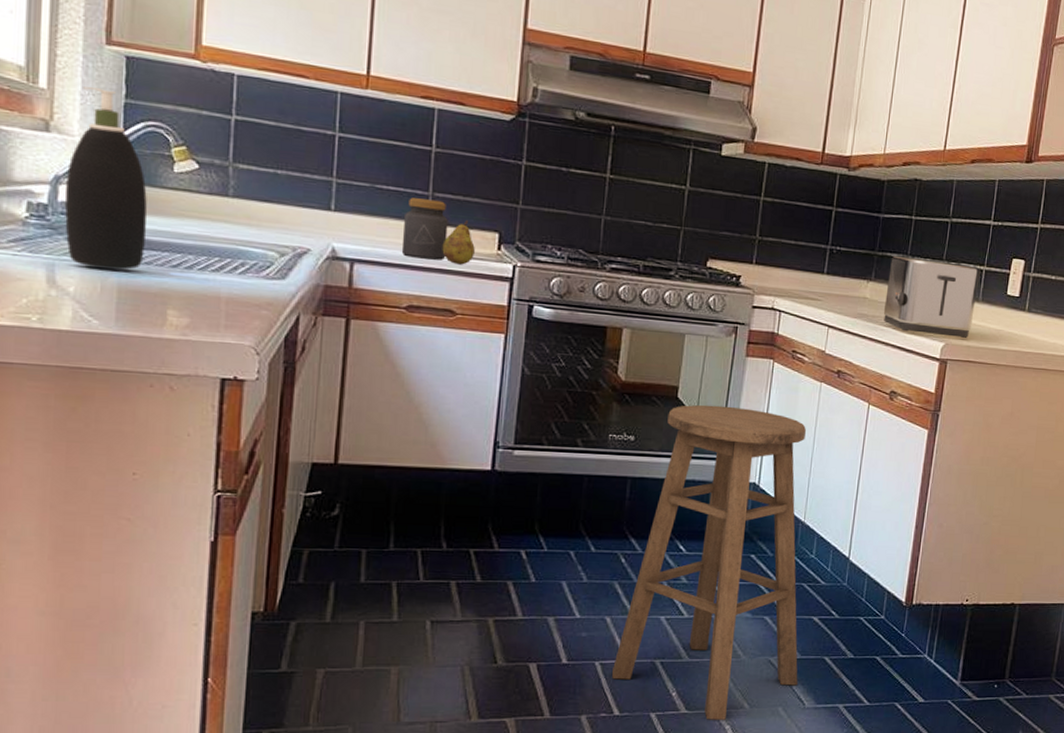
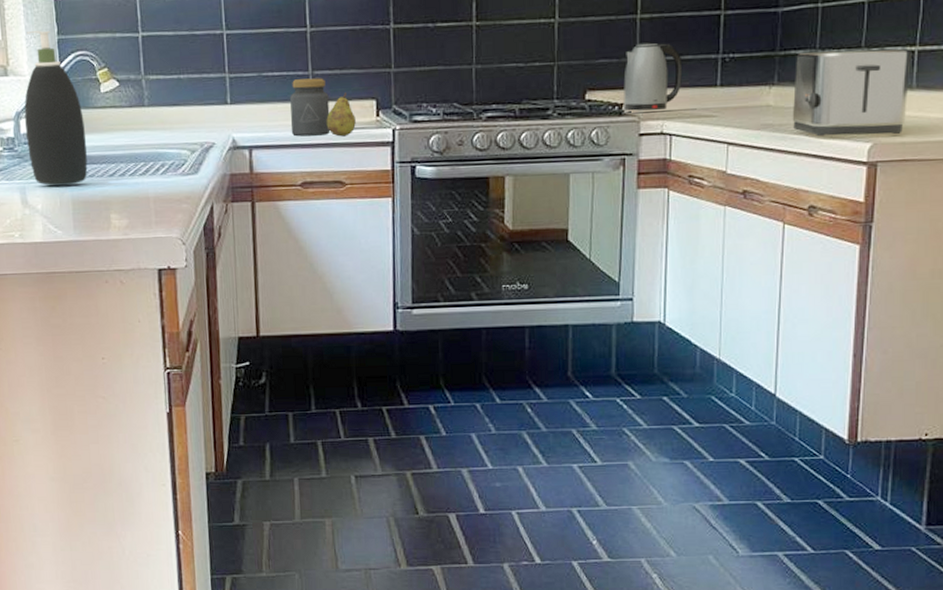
bar stool: present [611,404,806,720] -> none [529,243,728,568]
kettle: none [740,222,797,288] -> present [623,41,683,111]

